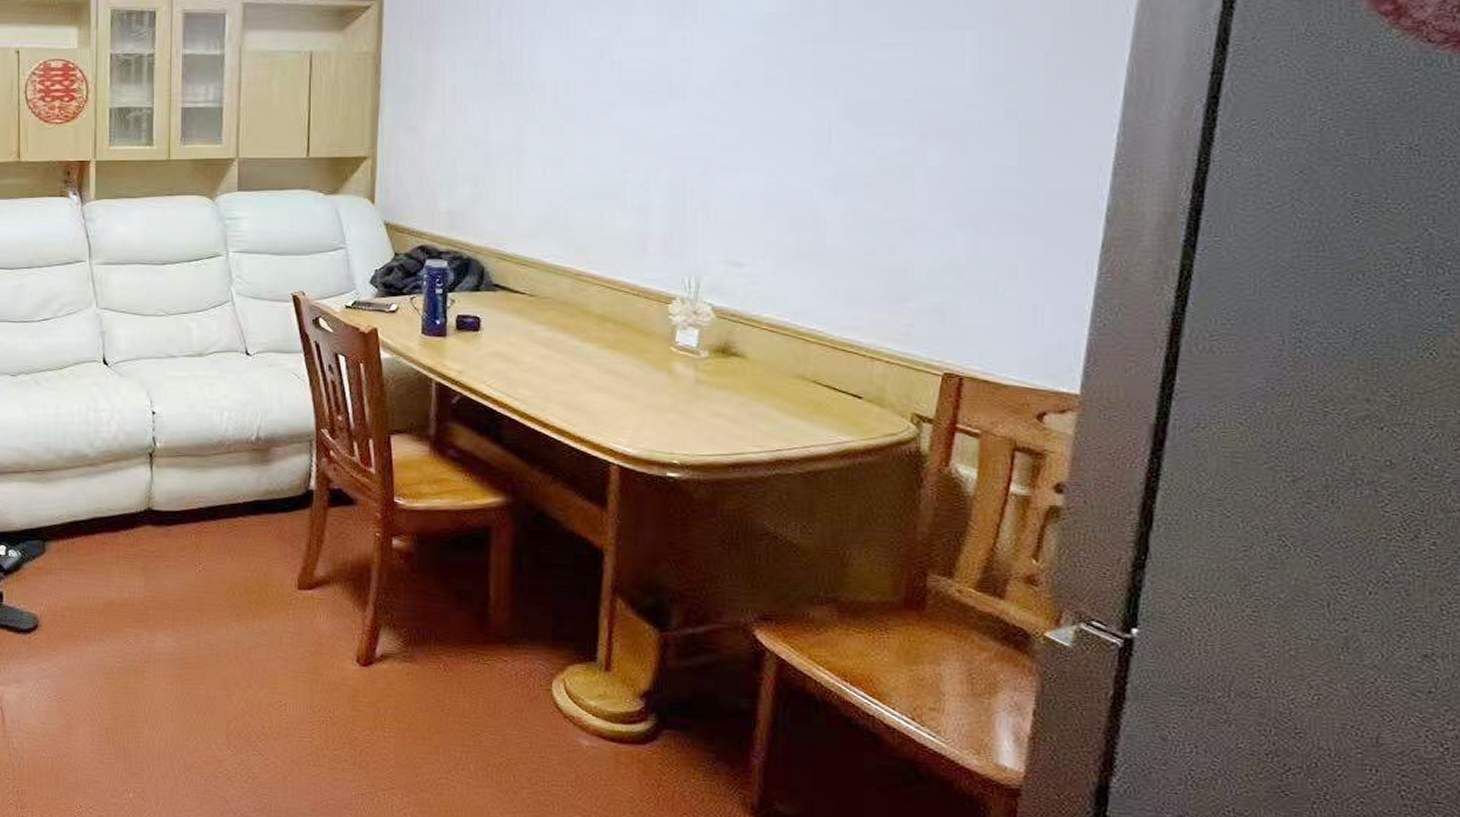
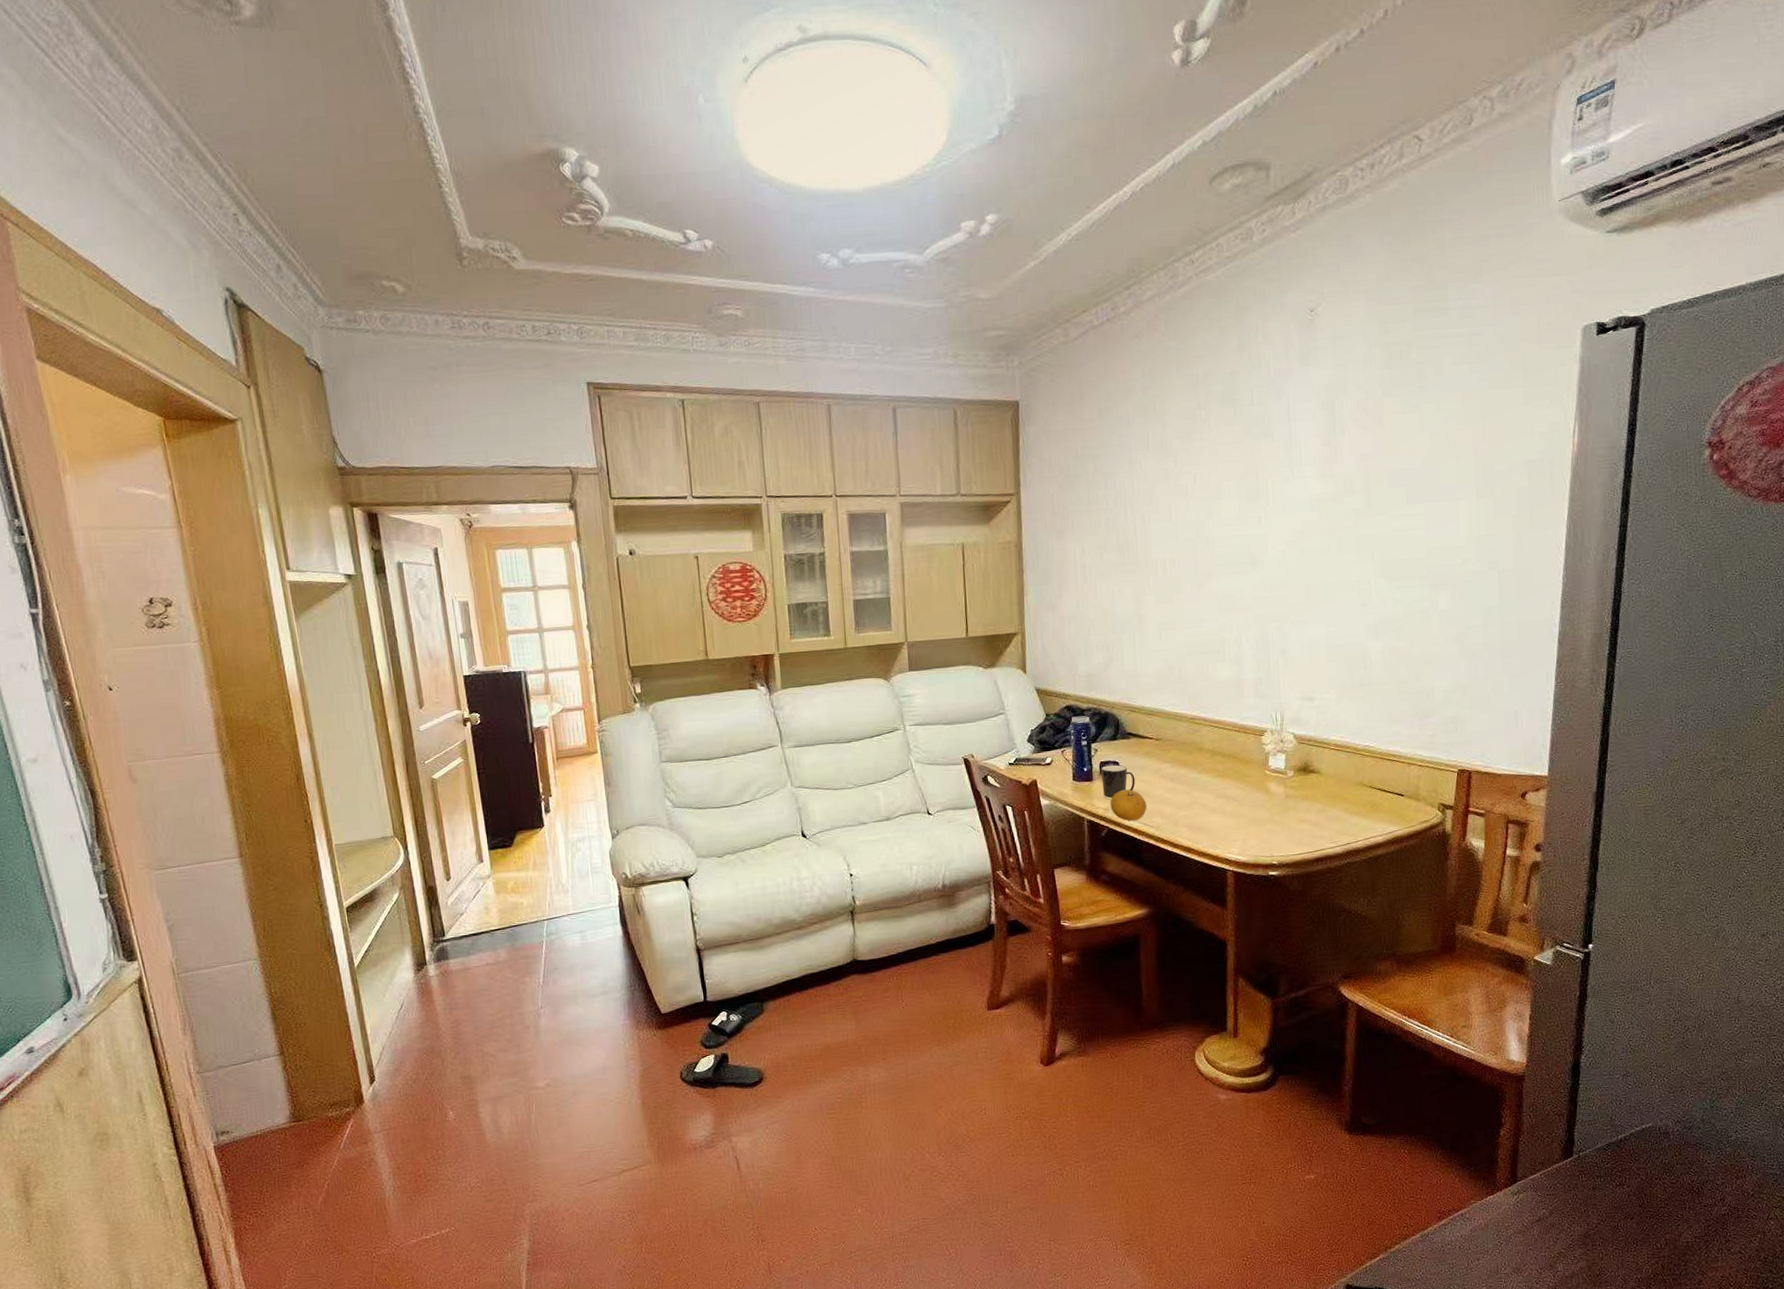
mug: none [457,320,499,361] -> present [1101,764,1135,800]
fruit: none [466,351,512,390] -> present [1110,789,1147,821]

